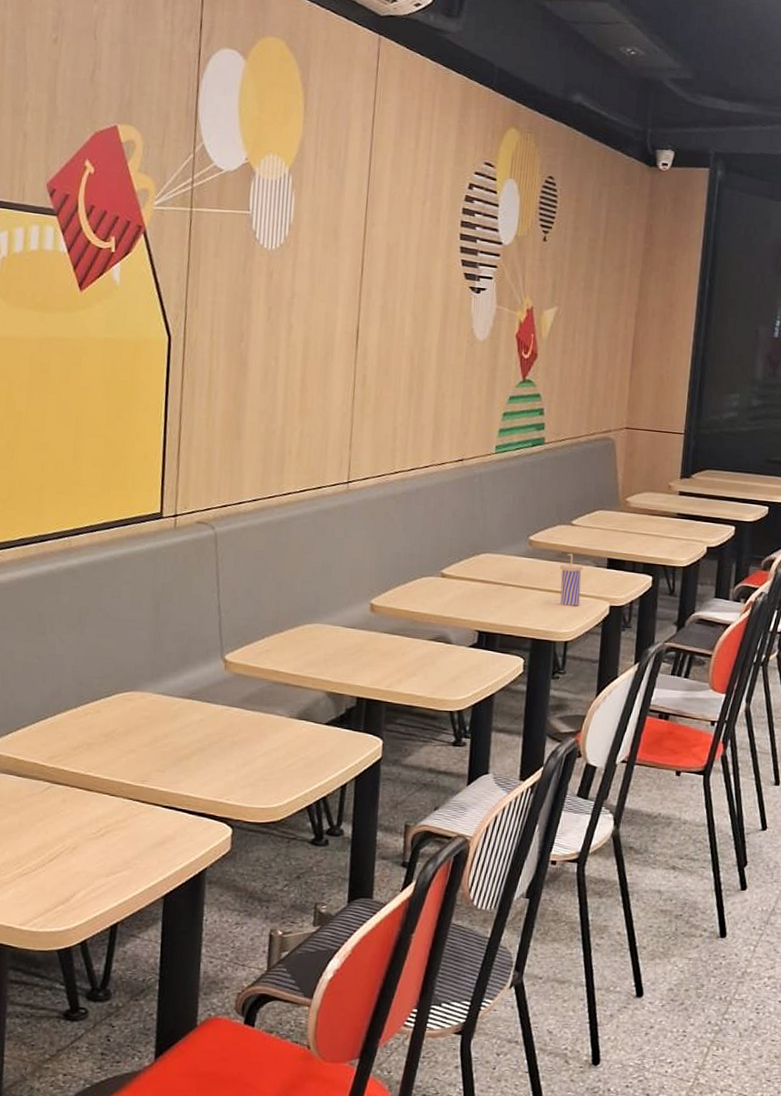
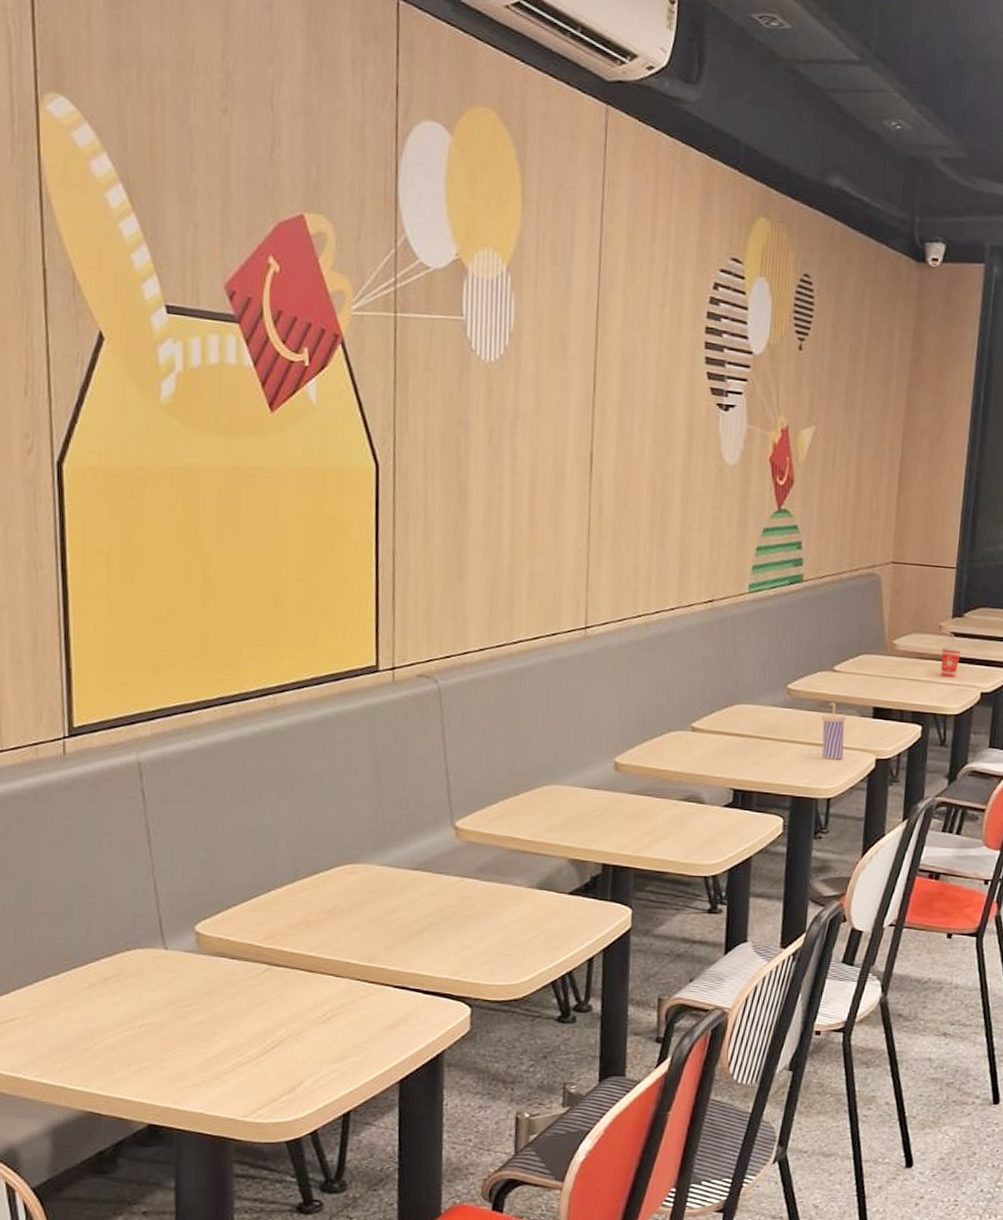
beverage cup: none [669,489,690,533] -> present [940,629,962,678]

